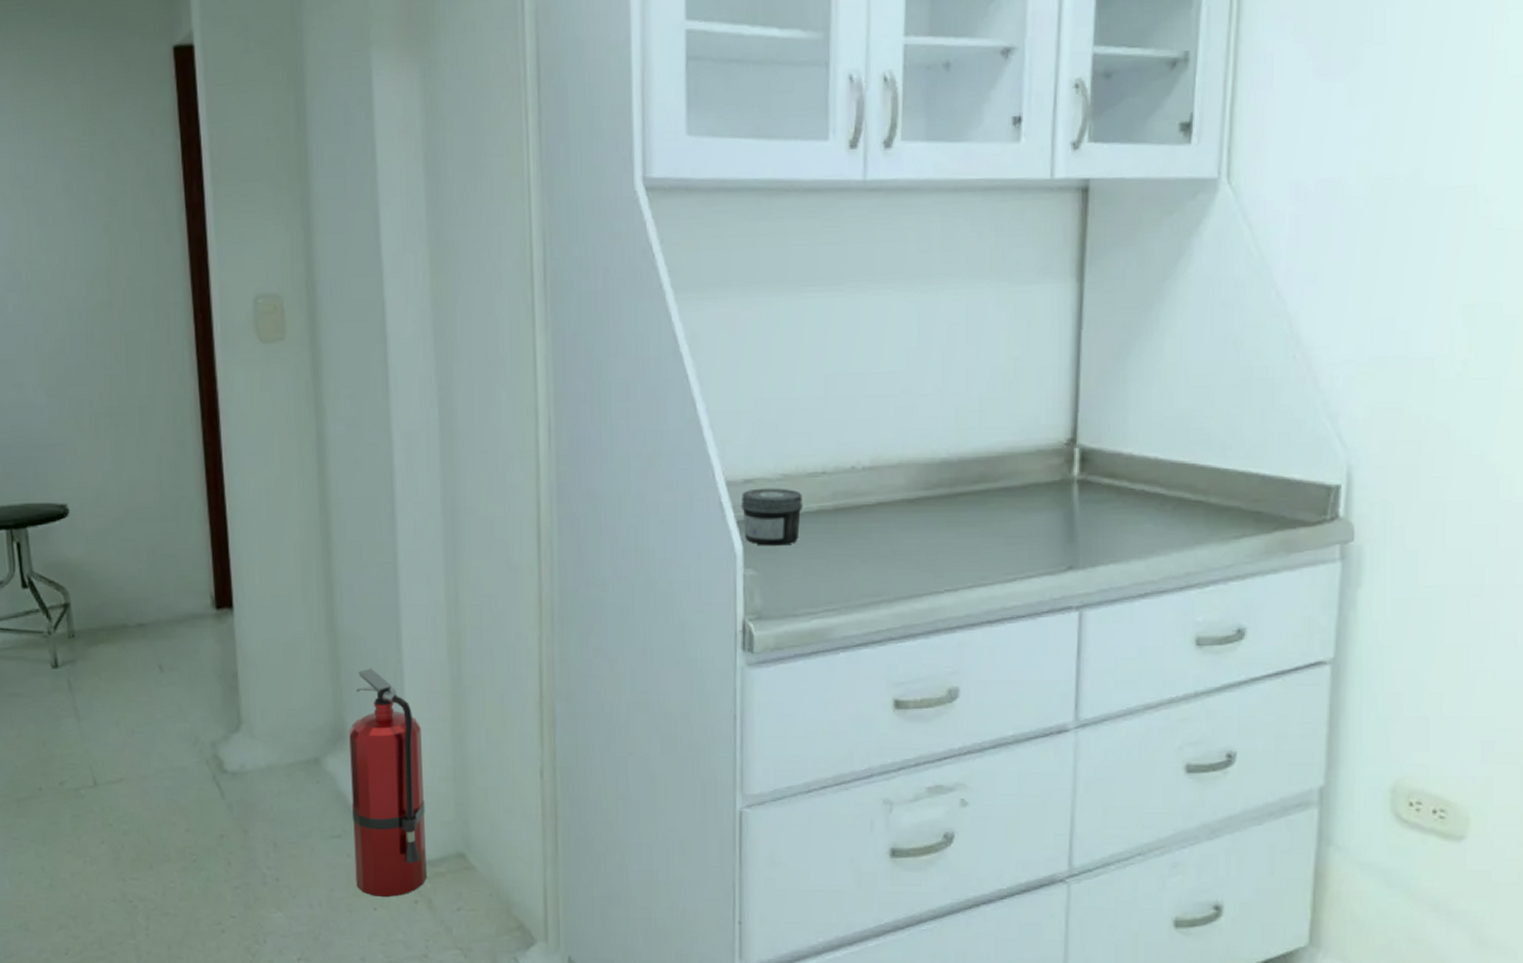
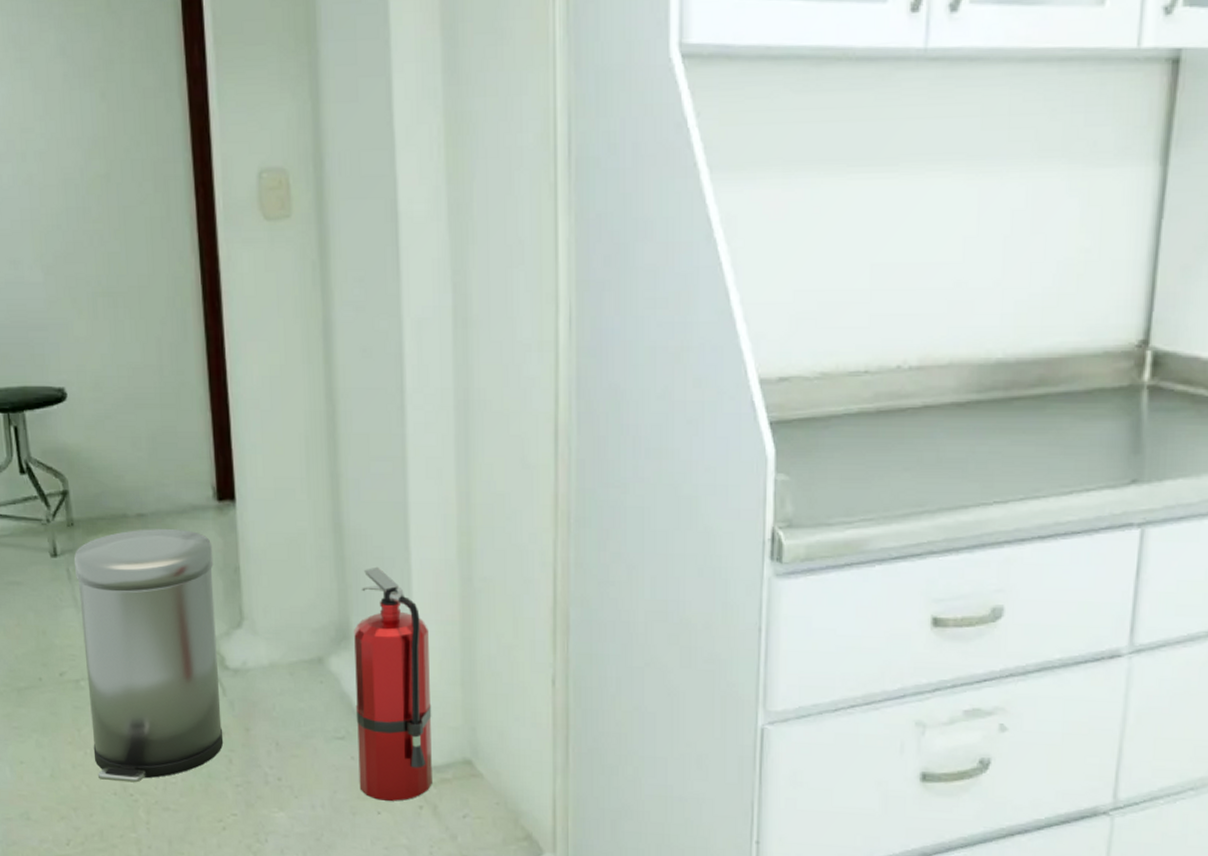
pedal bin: none [74,637,221,889] -> present [73,528,223,783]
jar: present [740,488,804,546] -> none [774,387,843,450]

